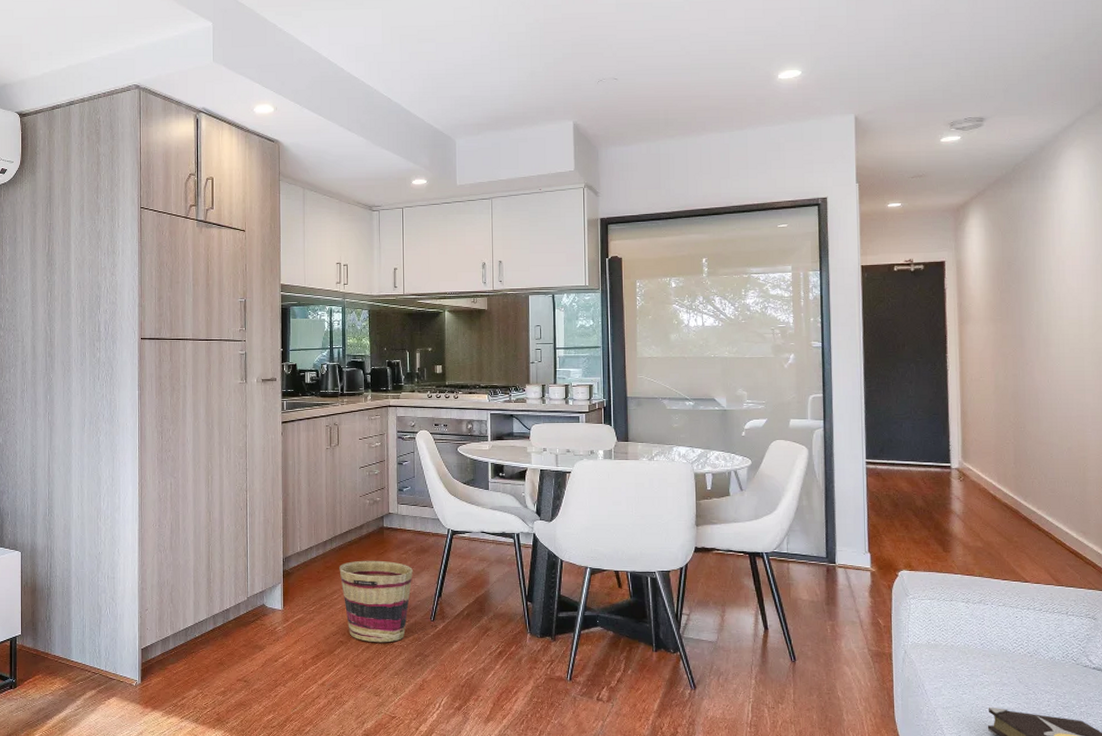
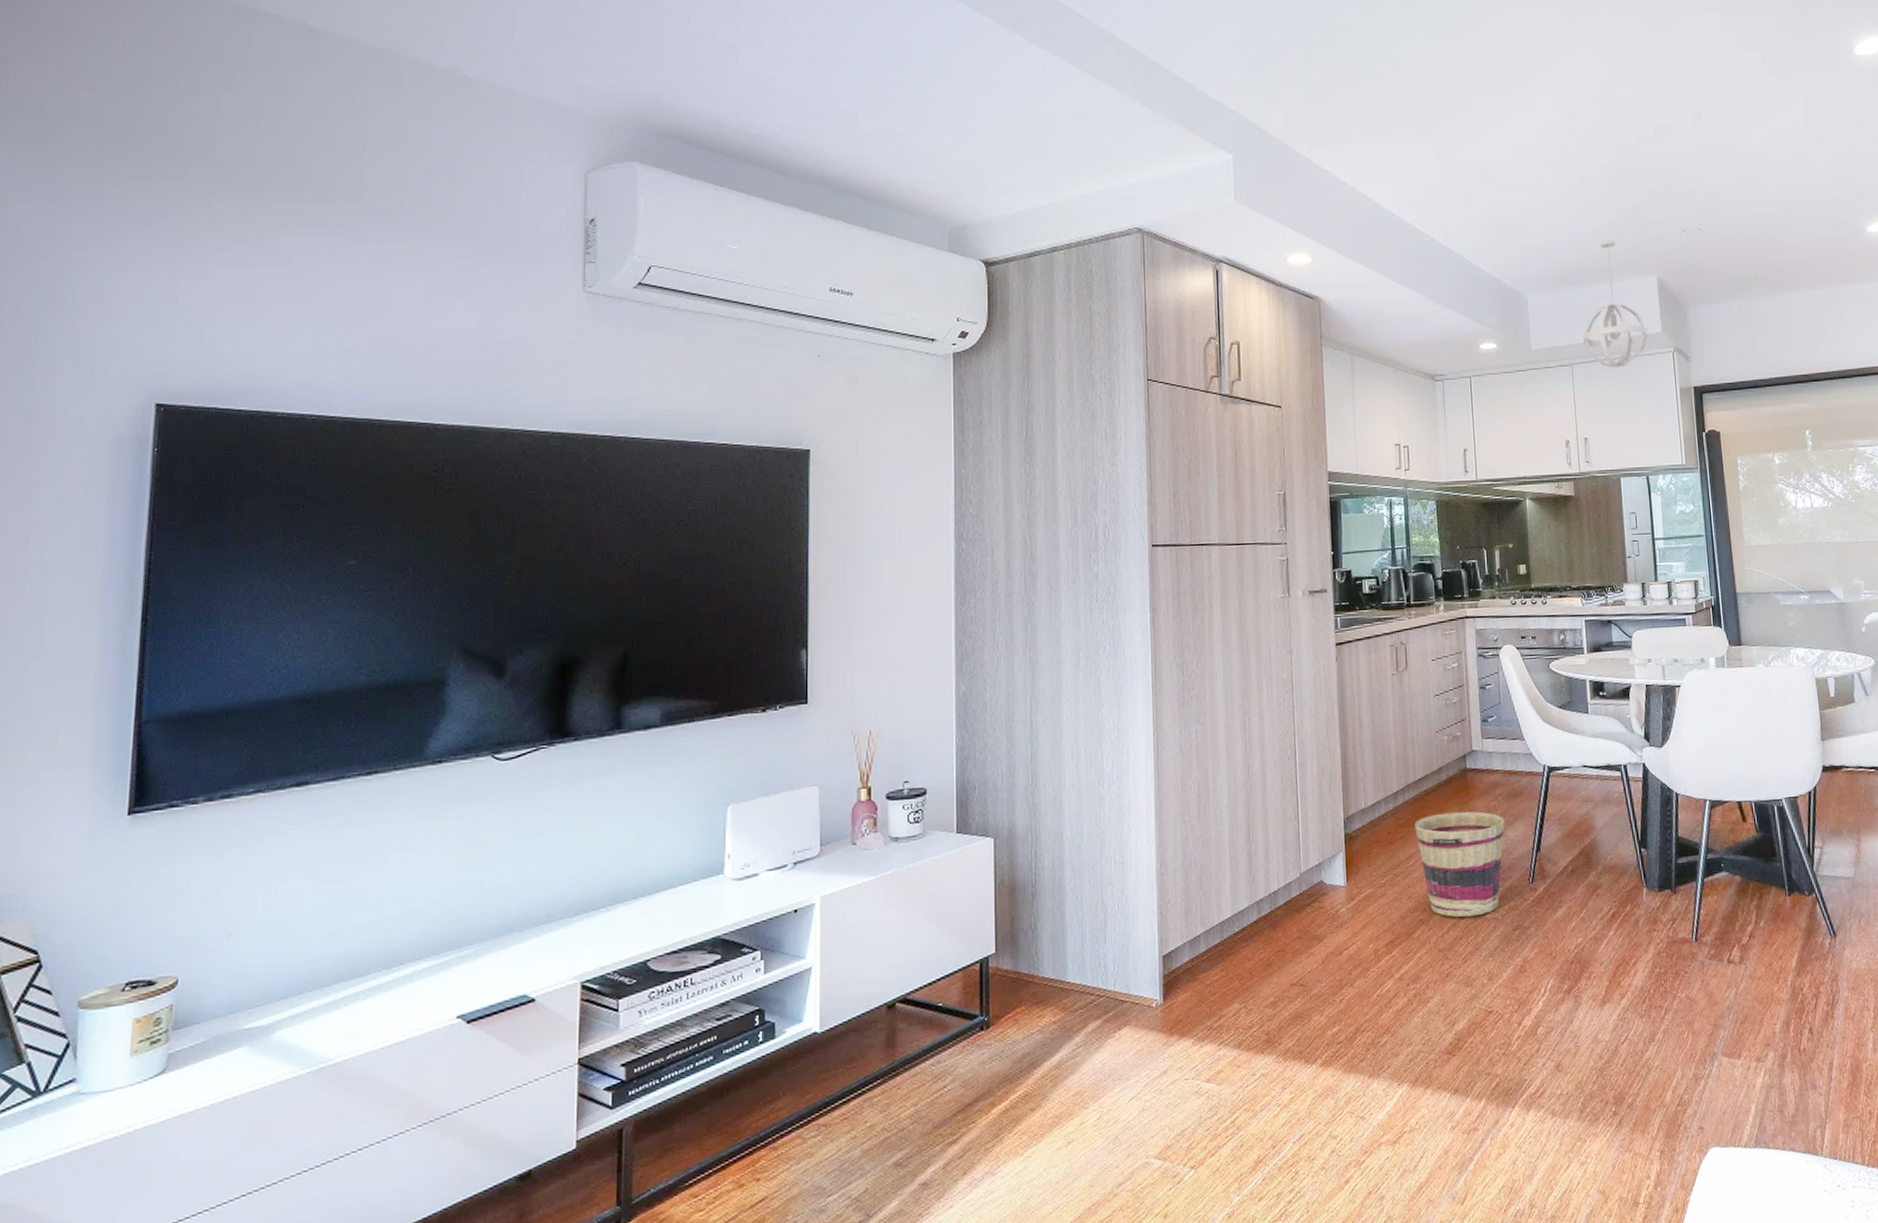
pendant light: none [503,89,562,201] -> present [1583,239,1649,368]

